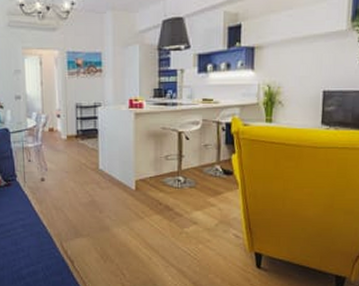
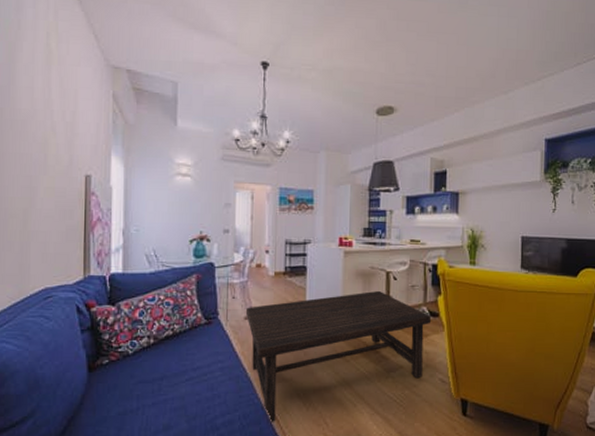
coffee table: none [41,150,225,274] -> present [245,290,432,423]

